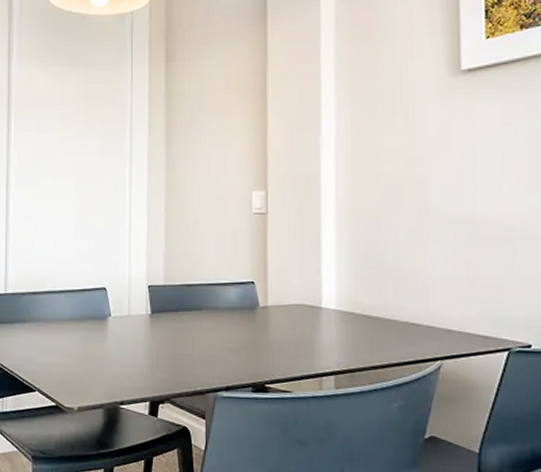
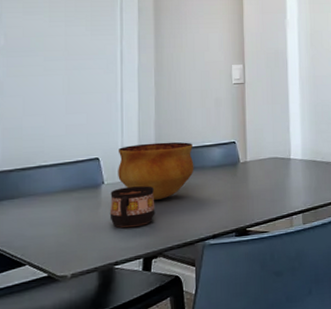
cup: none [116,322,163,367] -> present [109,186,155,228]
bowl: none [125,276,206,340] -> present [118,142,194,200]

